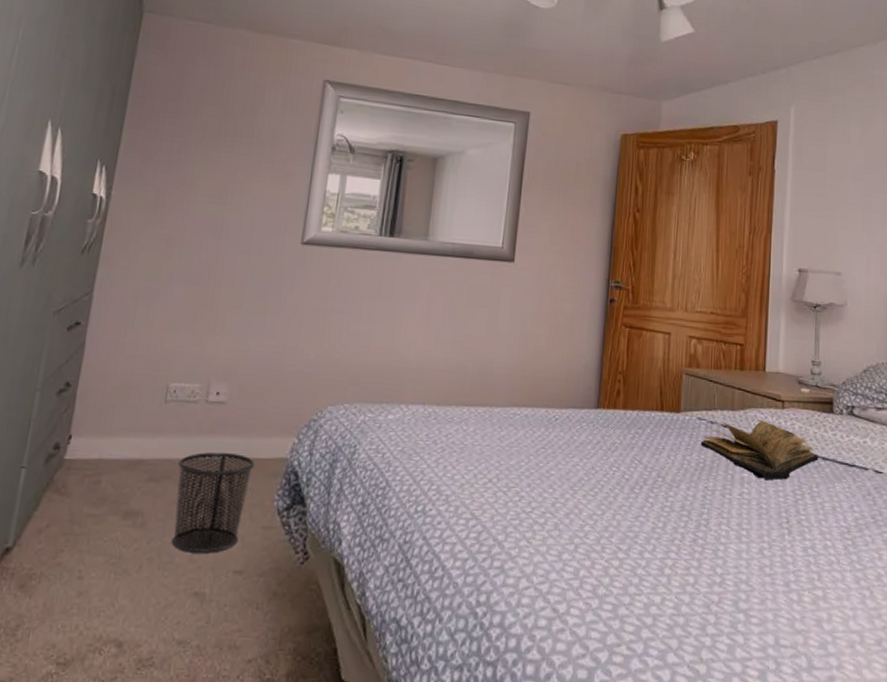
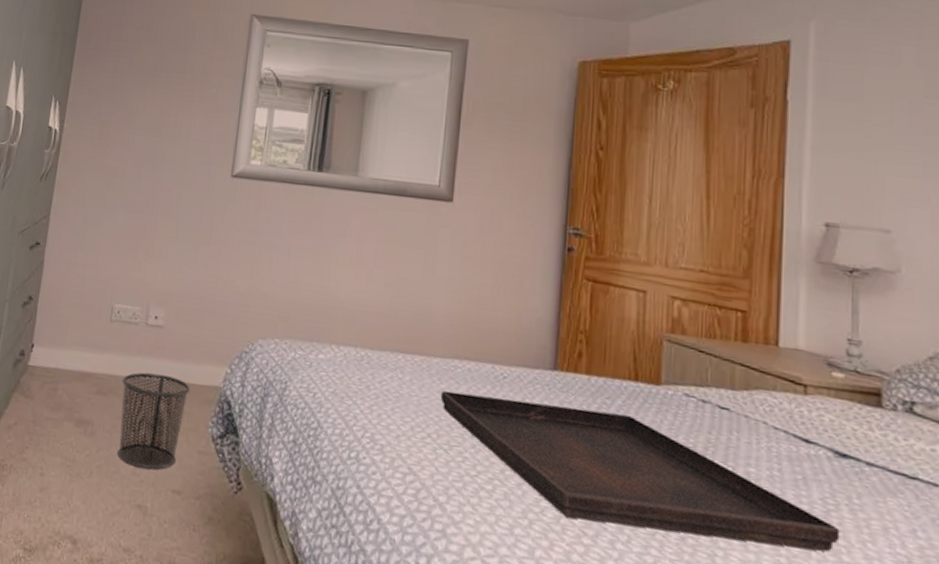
serving tray: none [500,437,804,537] -> present [440,390,840,552]
book: present [700,420,819,481] -> none [688,402,861,484]

